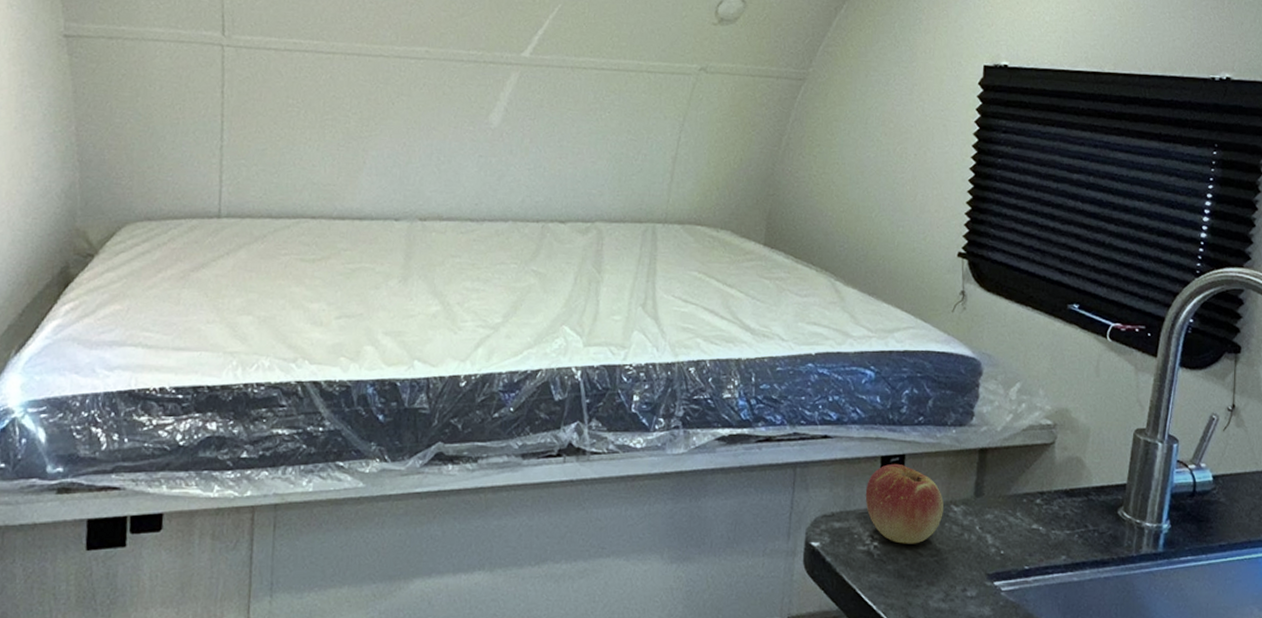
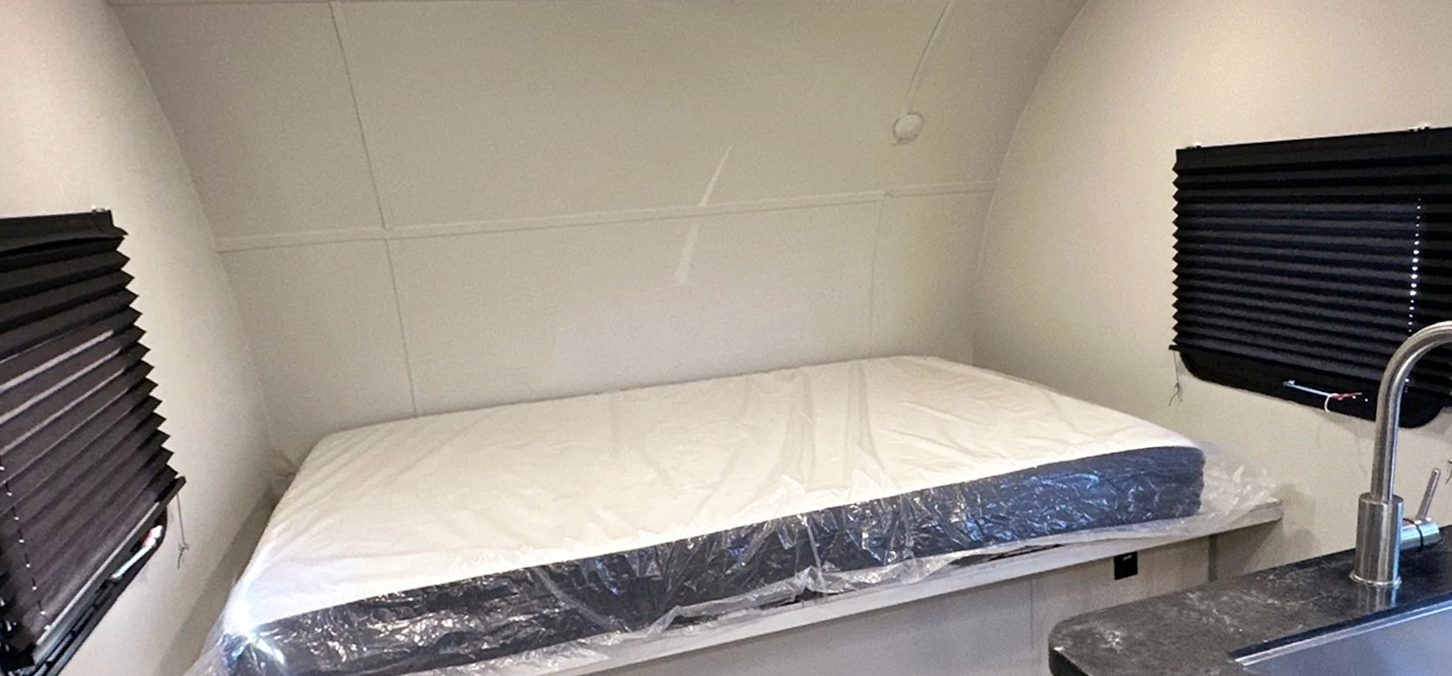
apple: present [865,463,943,544] -> none [1102,561,1180,637]

